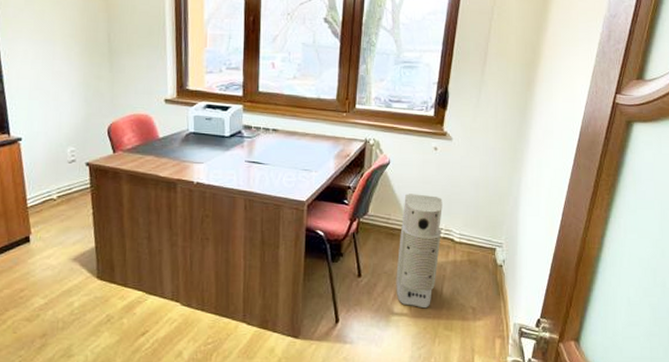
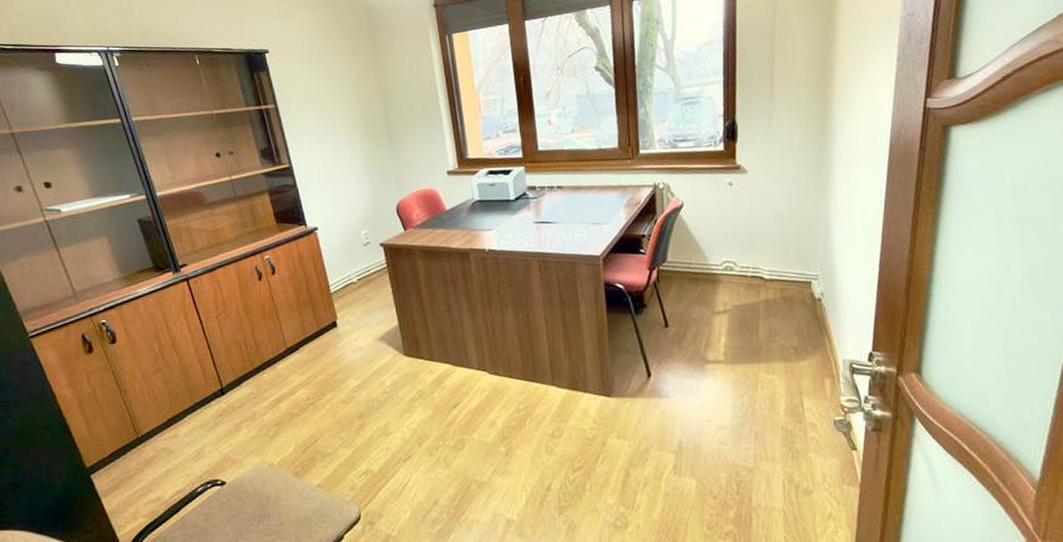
air purifier: present [396,193,443,309] -> none [703,233,750,354]

